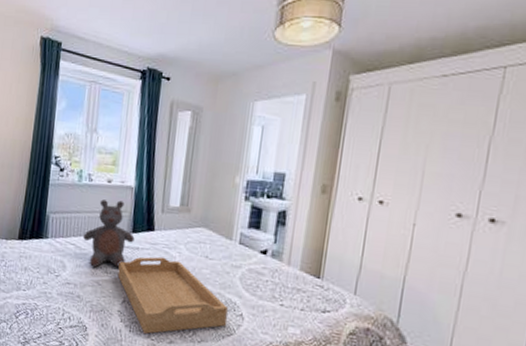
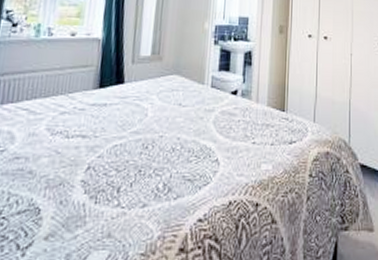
teddy bear: present [83,199,135,268] -> none [39,54,102,133]
serving tray: present [117,256,228,334] -> none [81,110,203,201]

